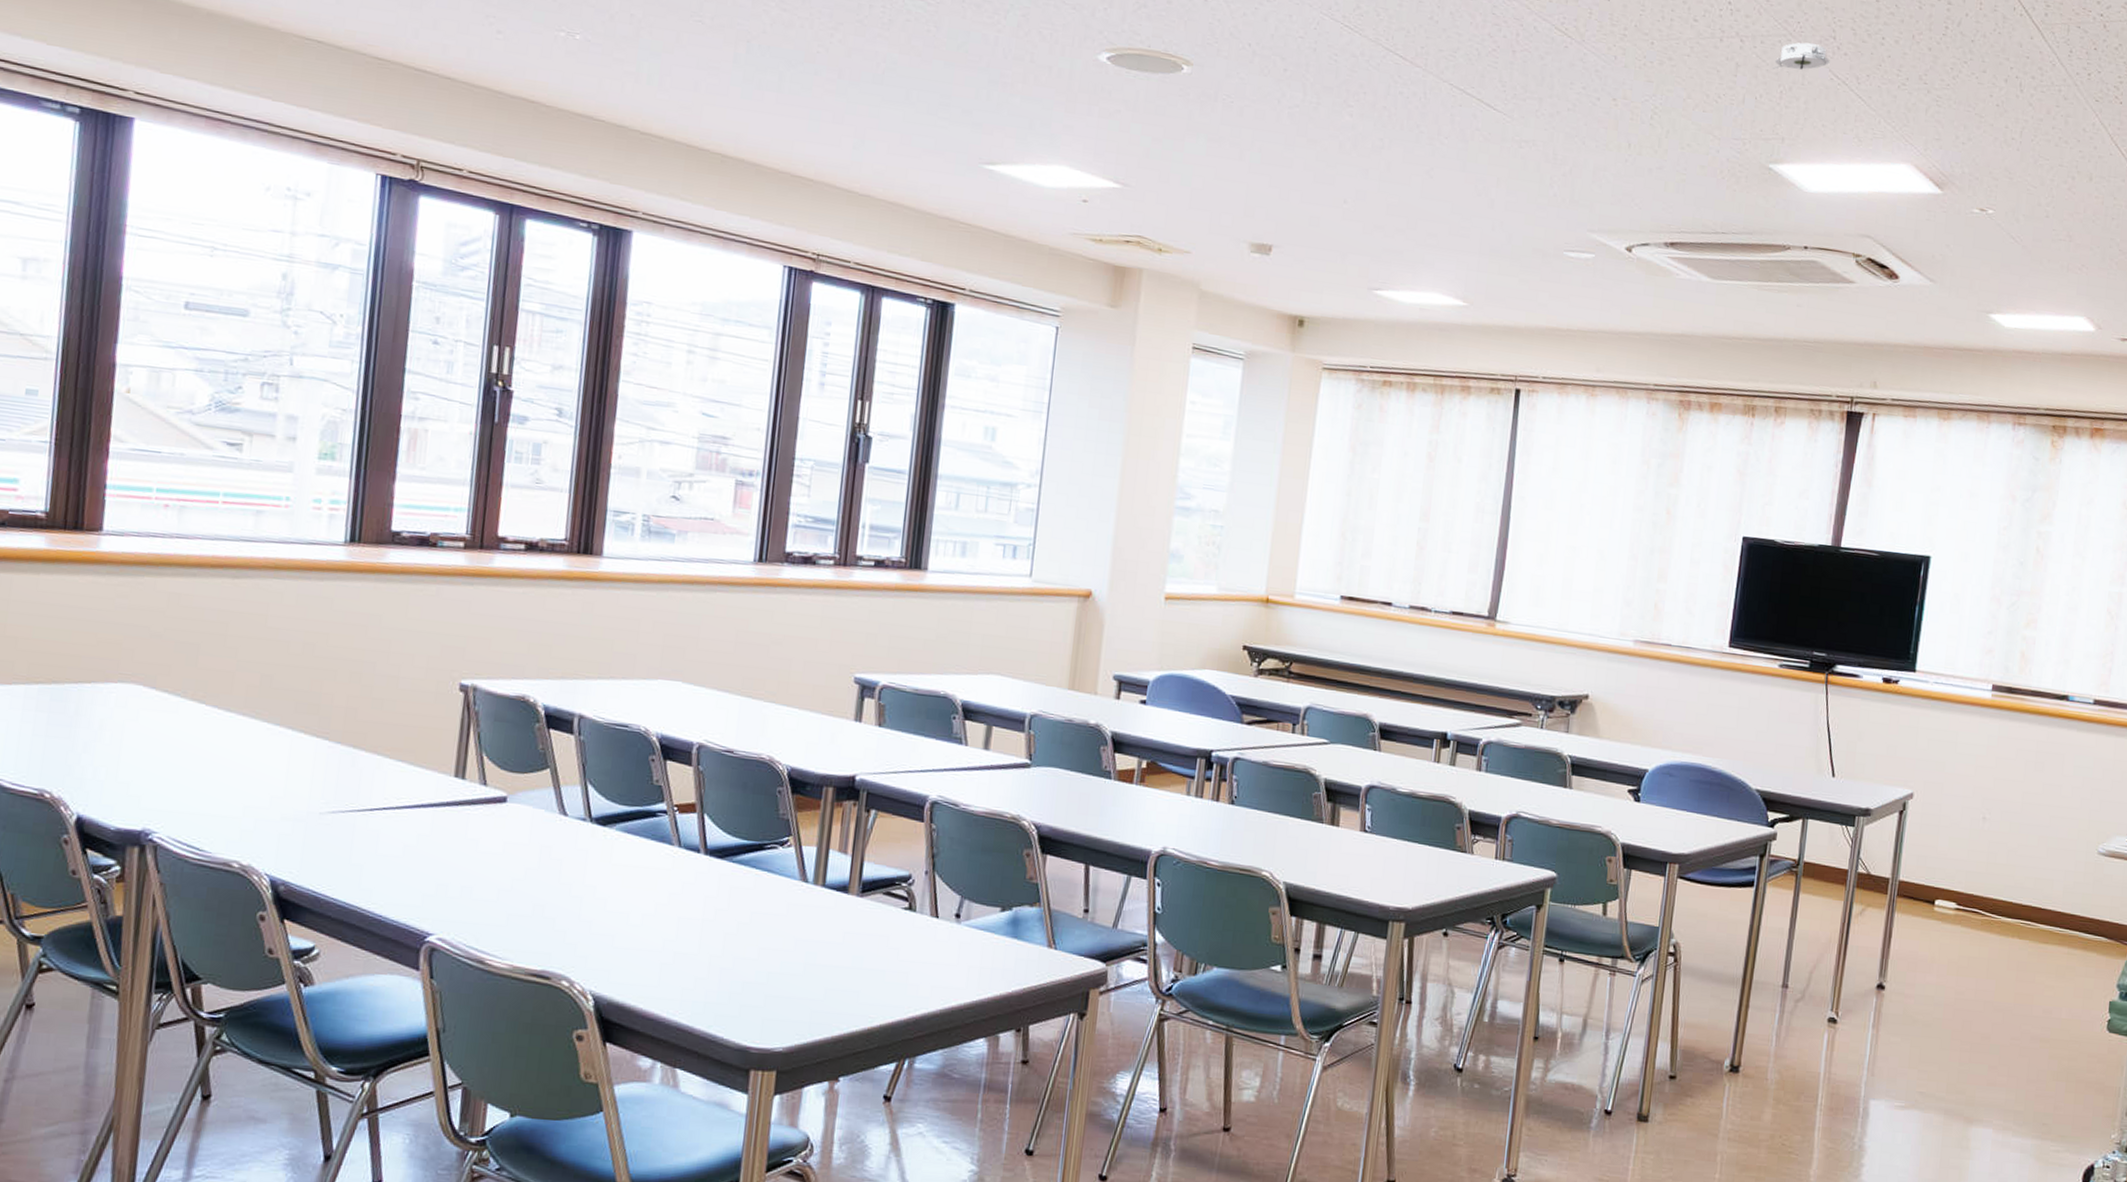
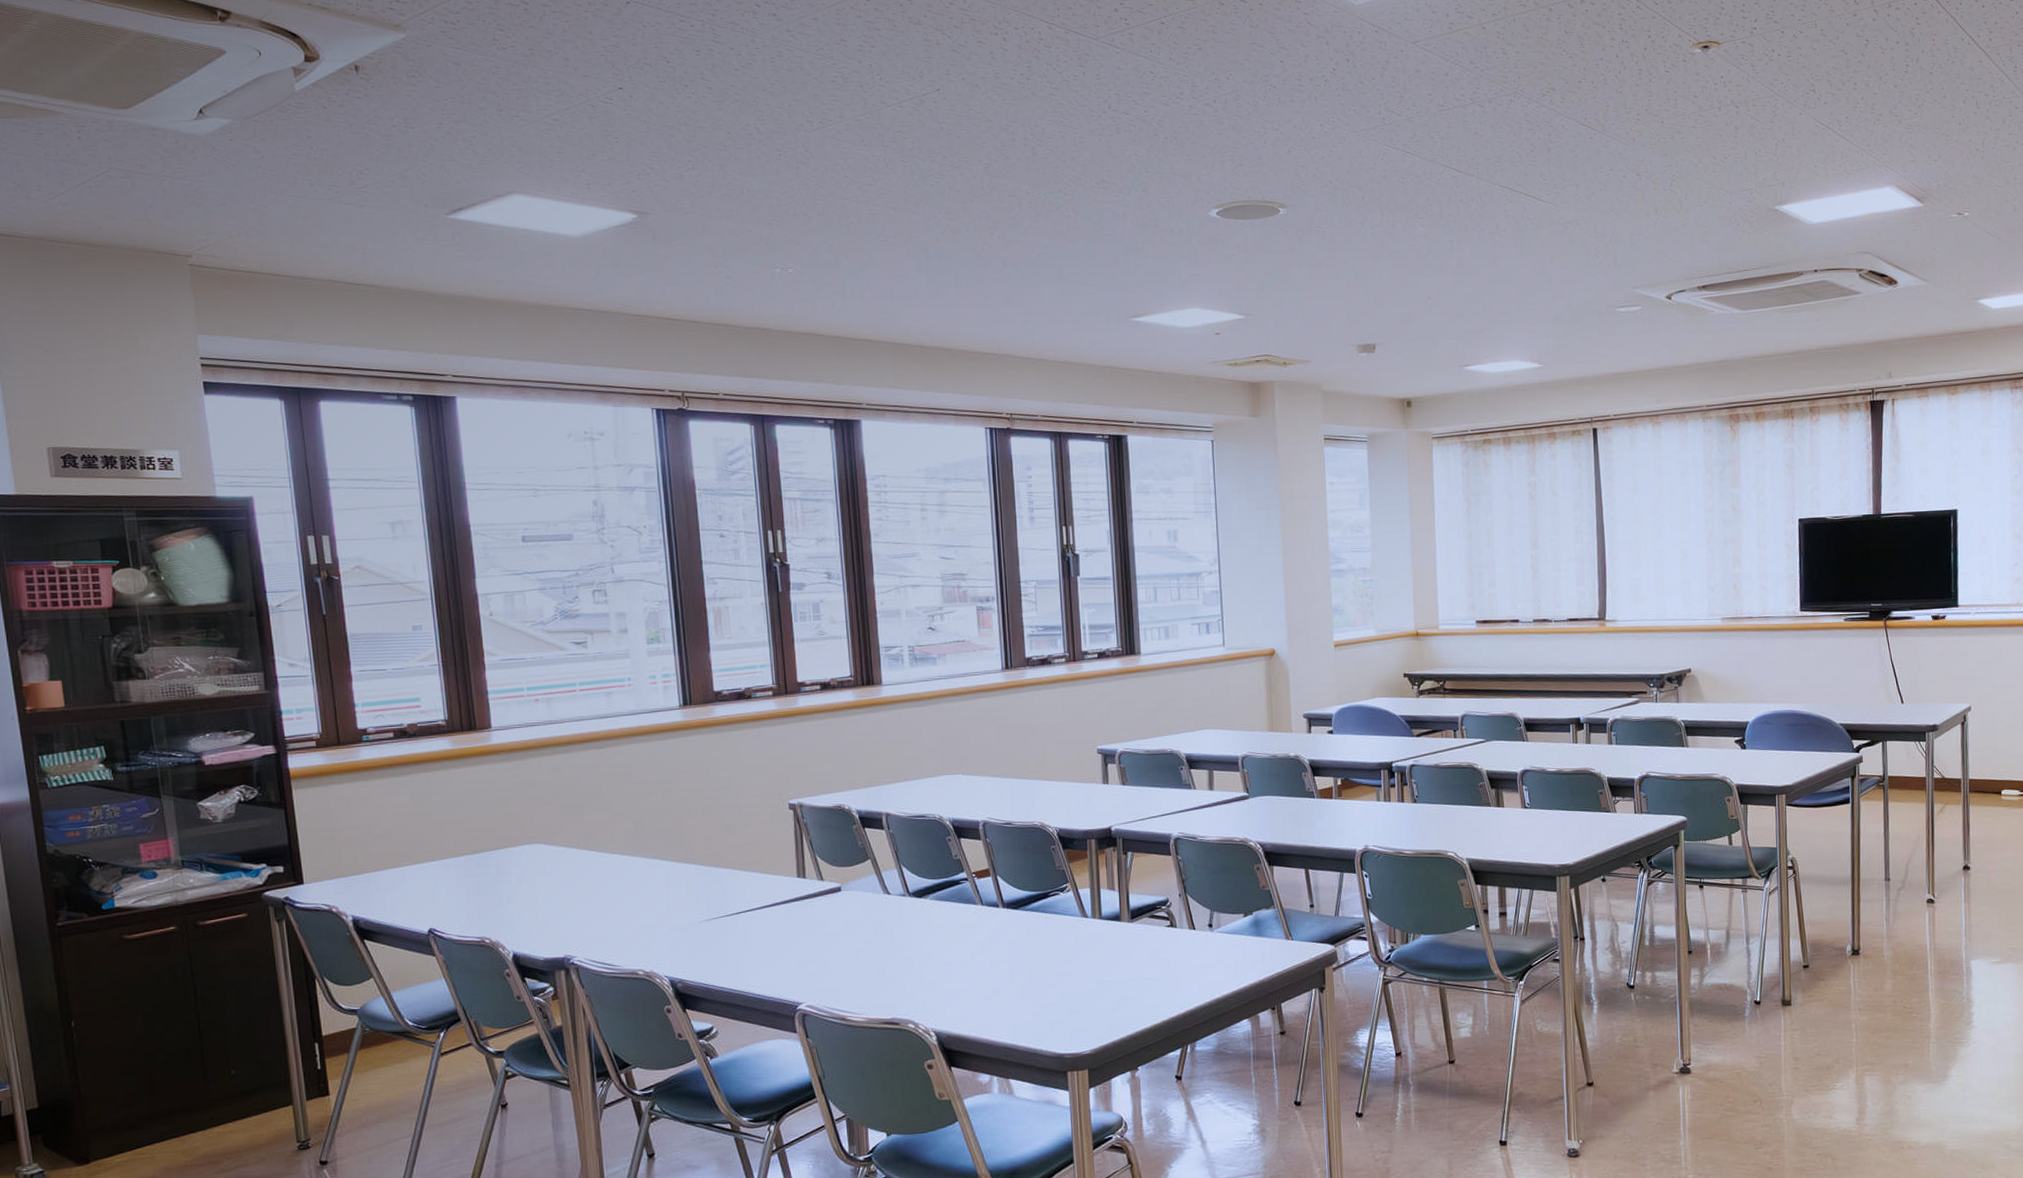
smoke detector: present [1772,42,1830,70] -> none [1766,99,1813,126]

